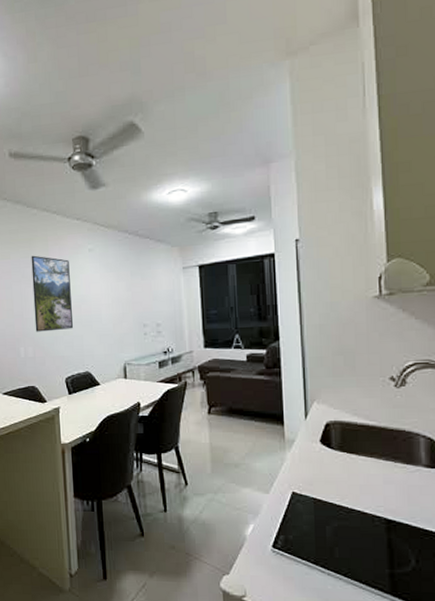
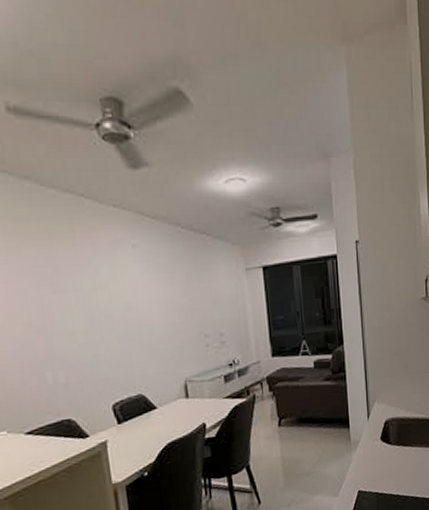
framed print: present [31,255,73,332] -> none [52,251,118,351]

